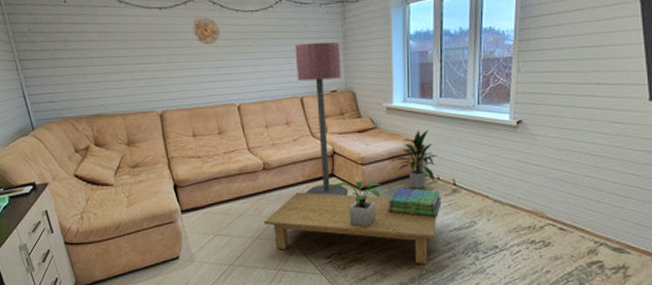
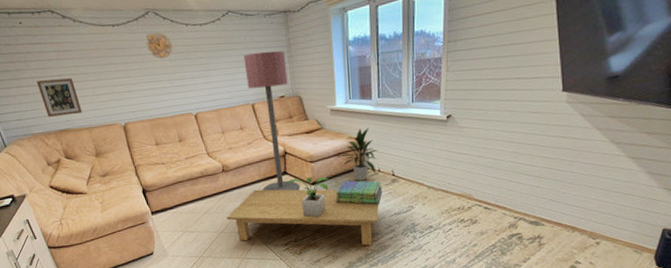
picture frame: none [73,61,118,100] -> present [36,78,83,117]

